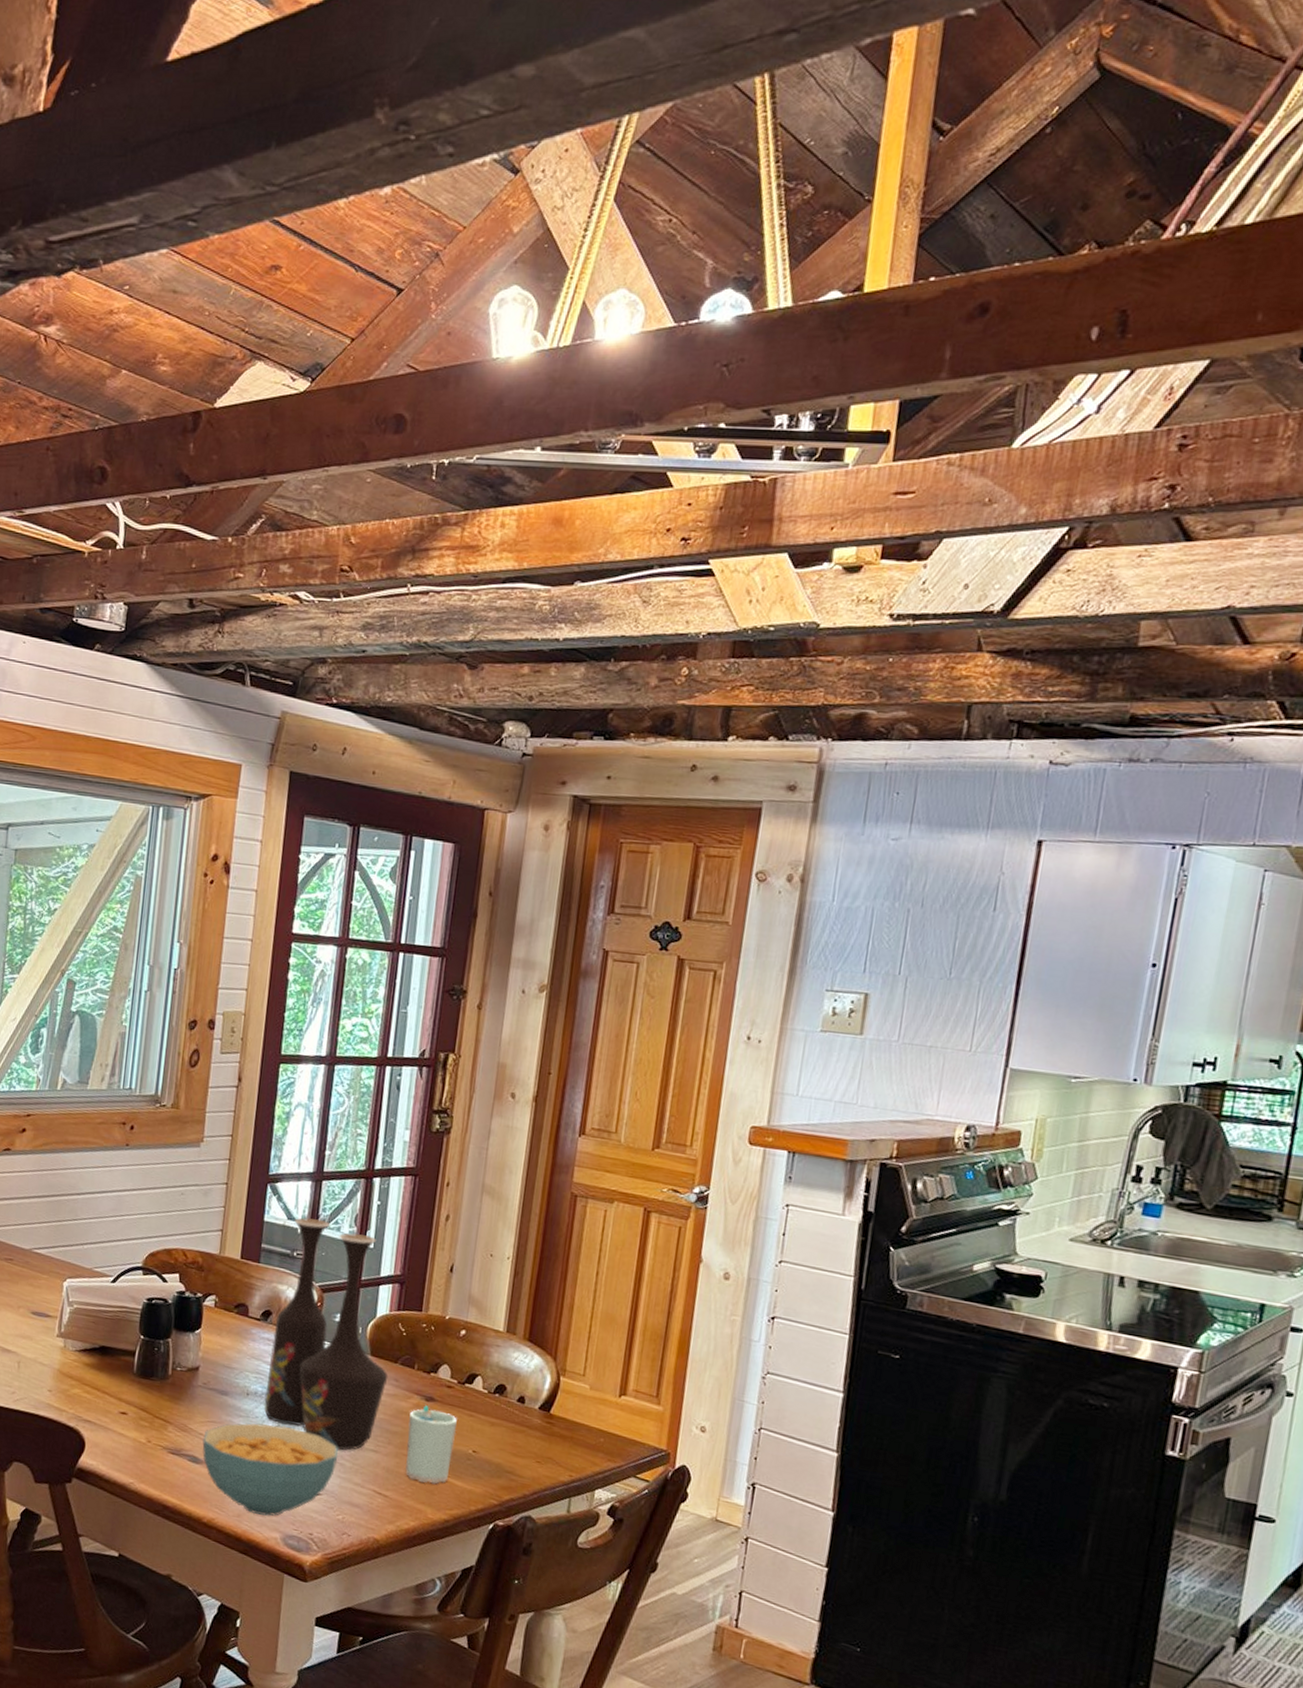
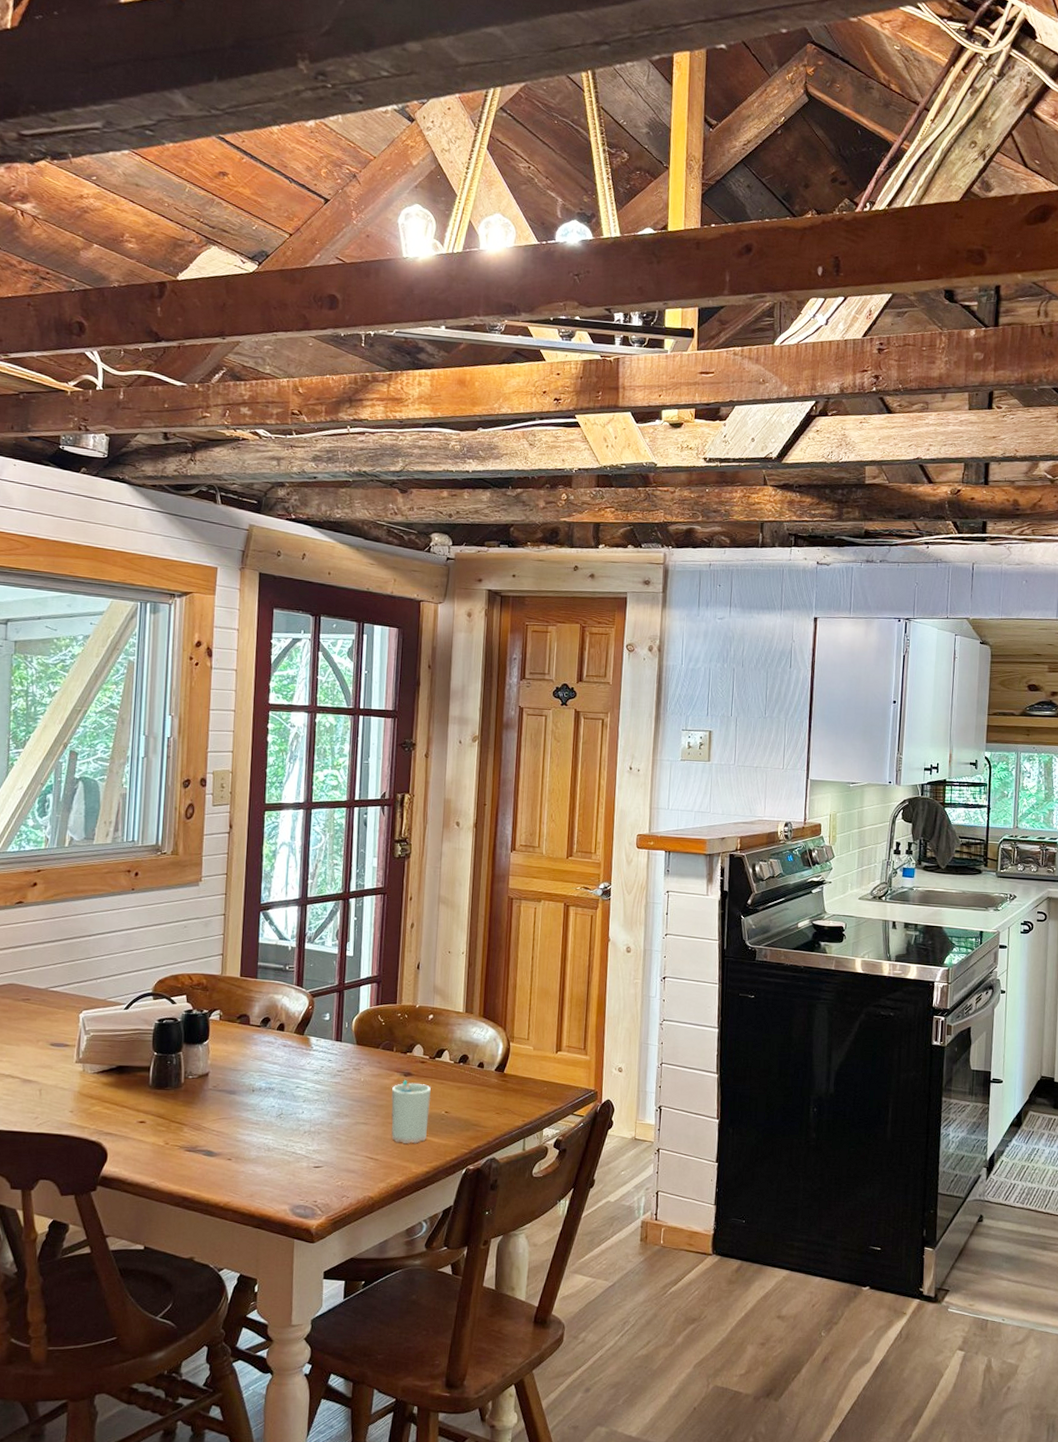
cereal bowl: present [202,1423,338,1516] -> none [215,1113,334,1193]
vase: present [263,1217,389,1451] -> none [268,936,373,1127]

